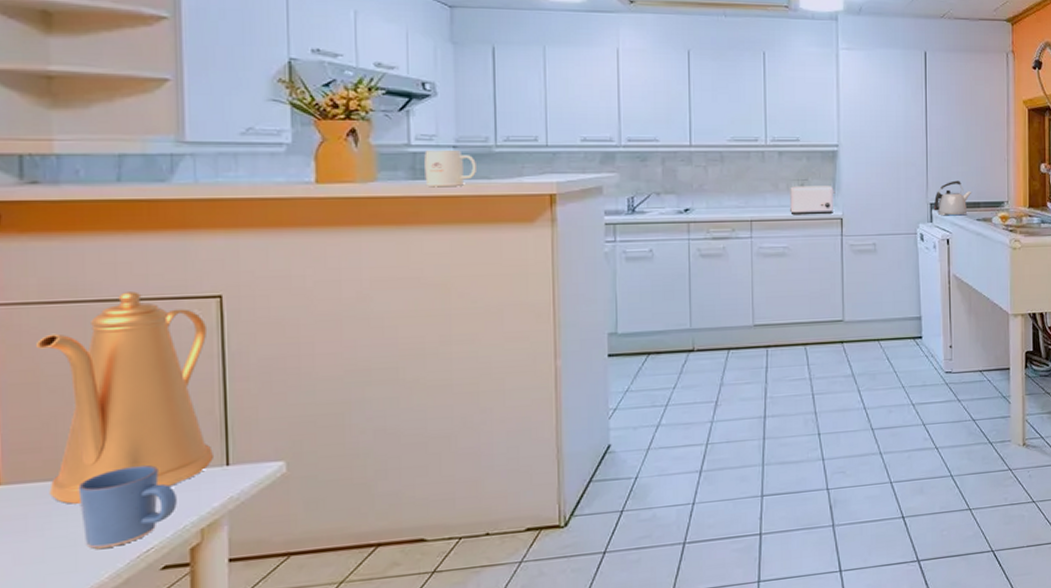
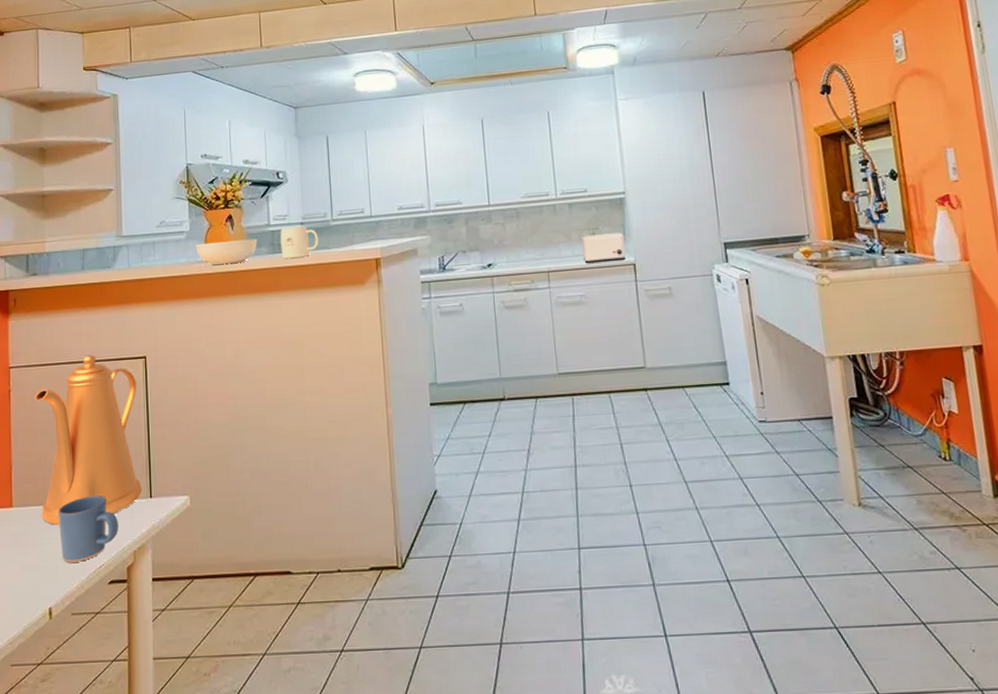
bowl: none [299,160,392,189] -> present [195,238,258,266]
kettle: present [933,180,972,216] -> none [727,217,768,255]

